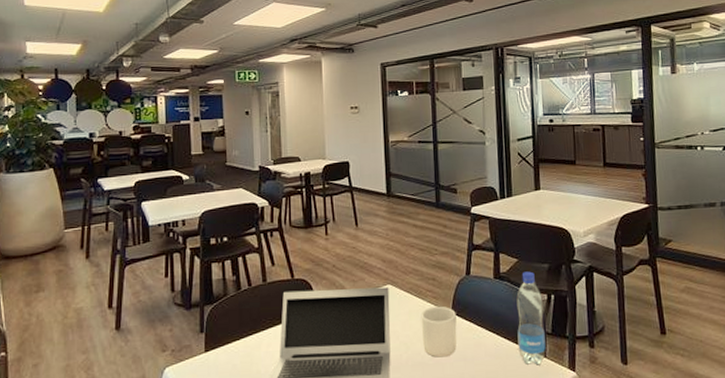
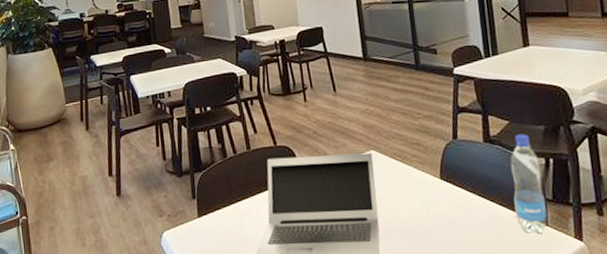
mug: present [421,306,457,358] -> none [407,171,448,225]

